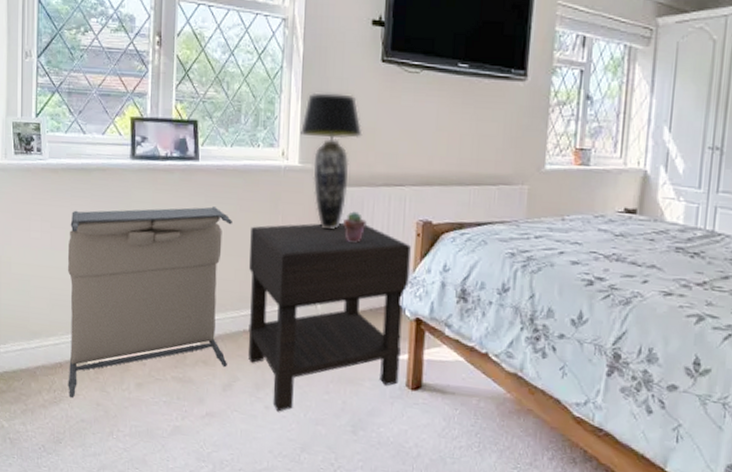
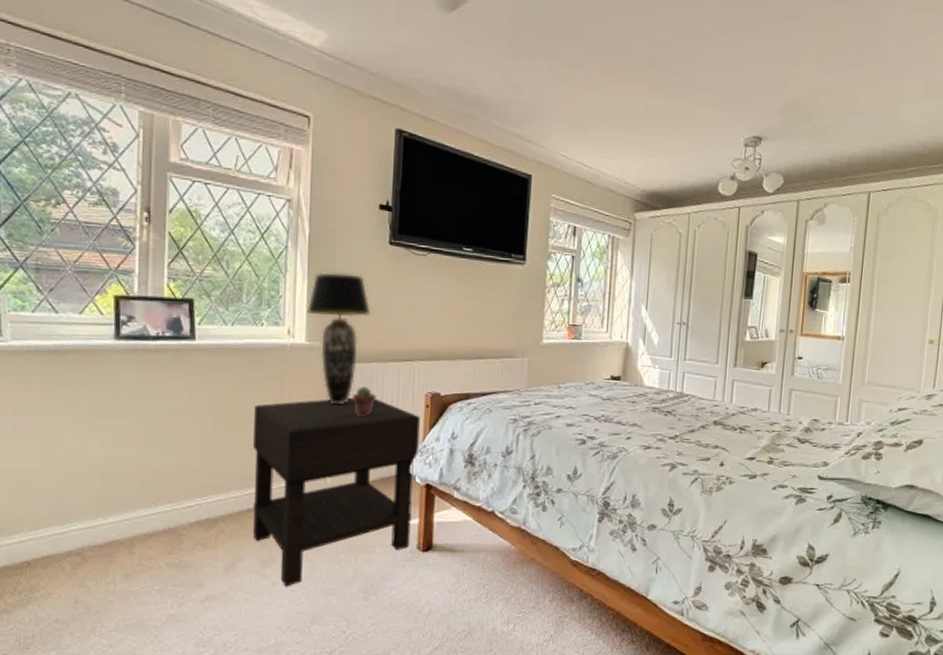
laundry hamper: present [67,206,232,397] -> none [35,386,234,597]

